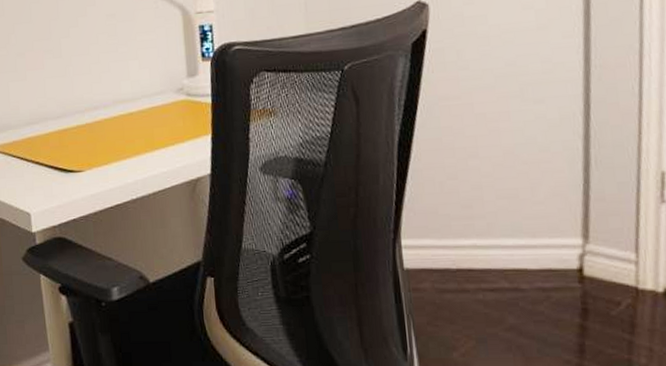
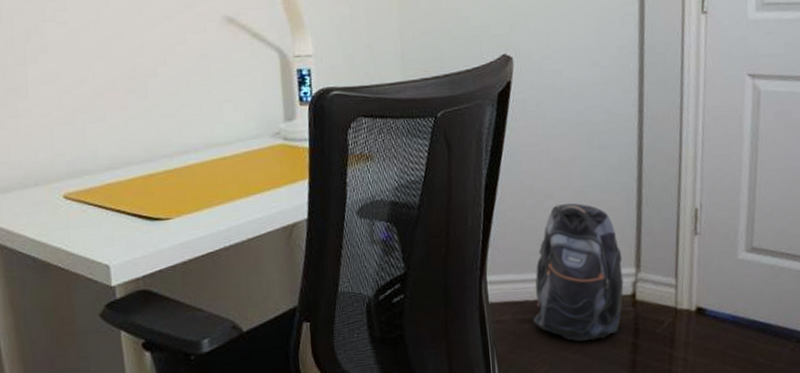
backpack: none [455,162,568,319] -> present [533,203,624,342]

